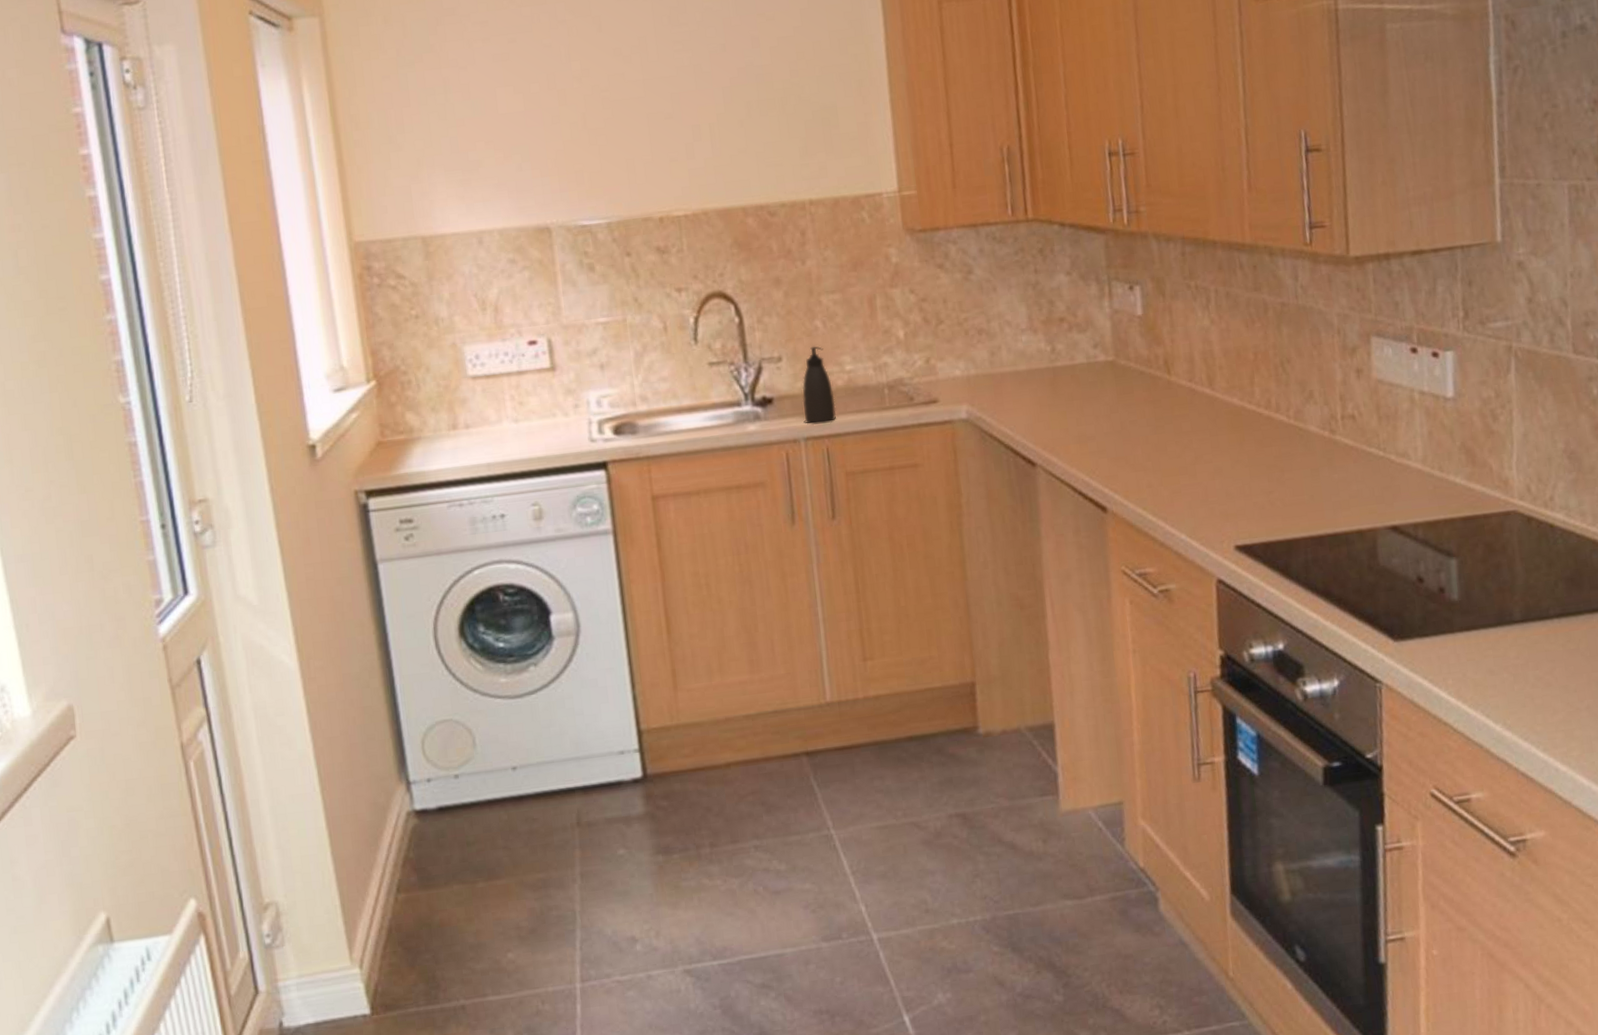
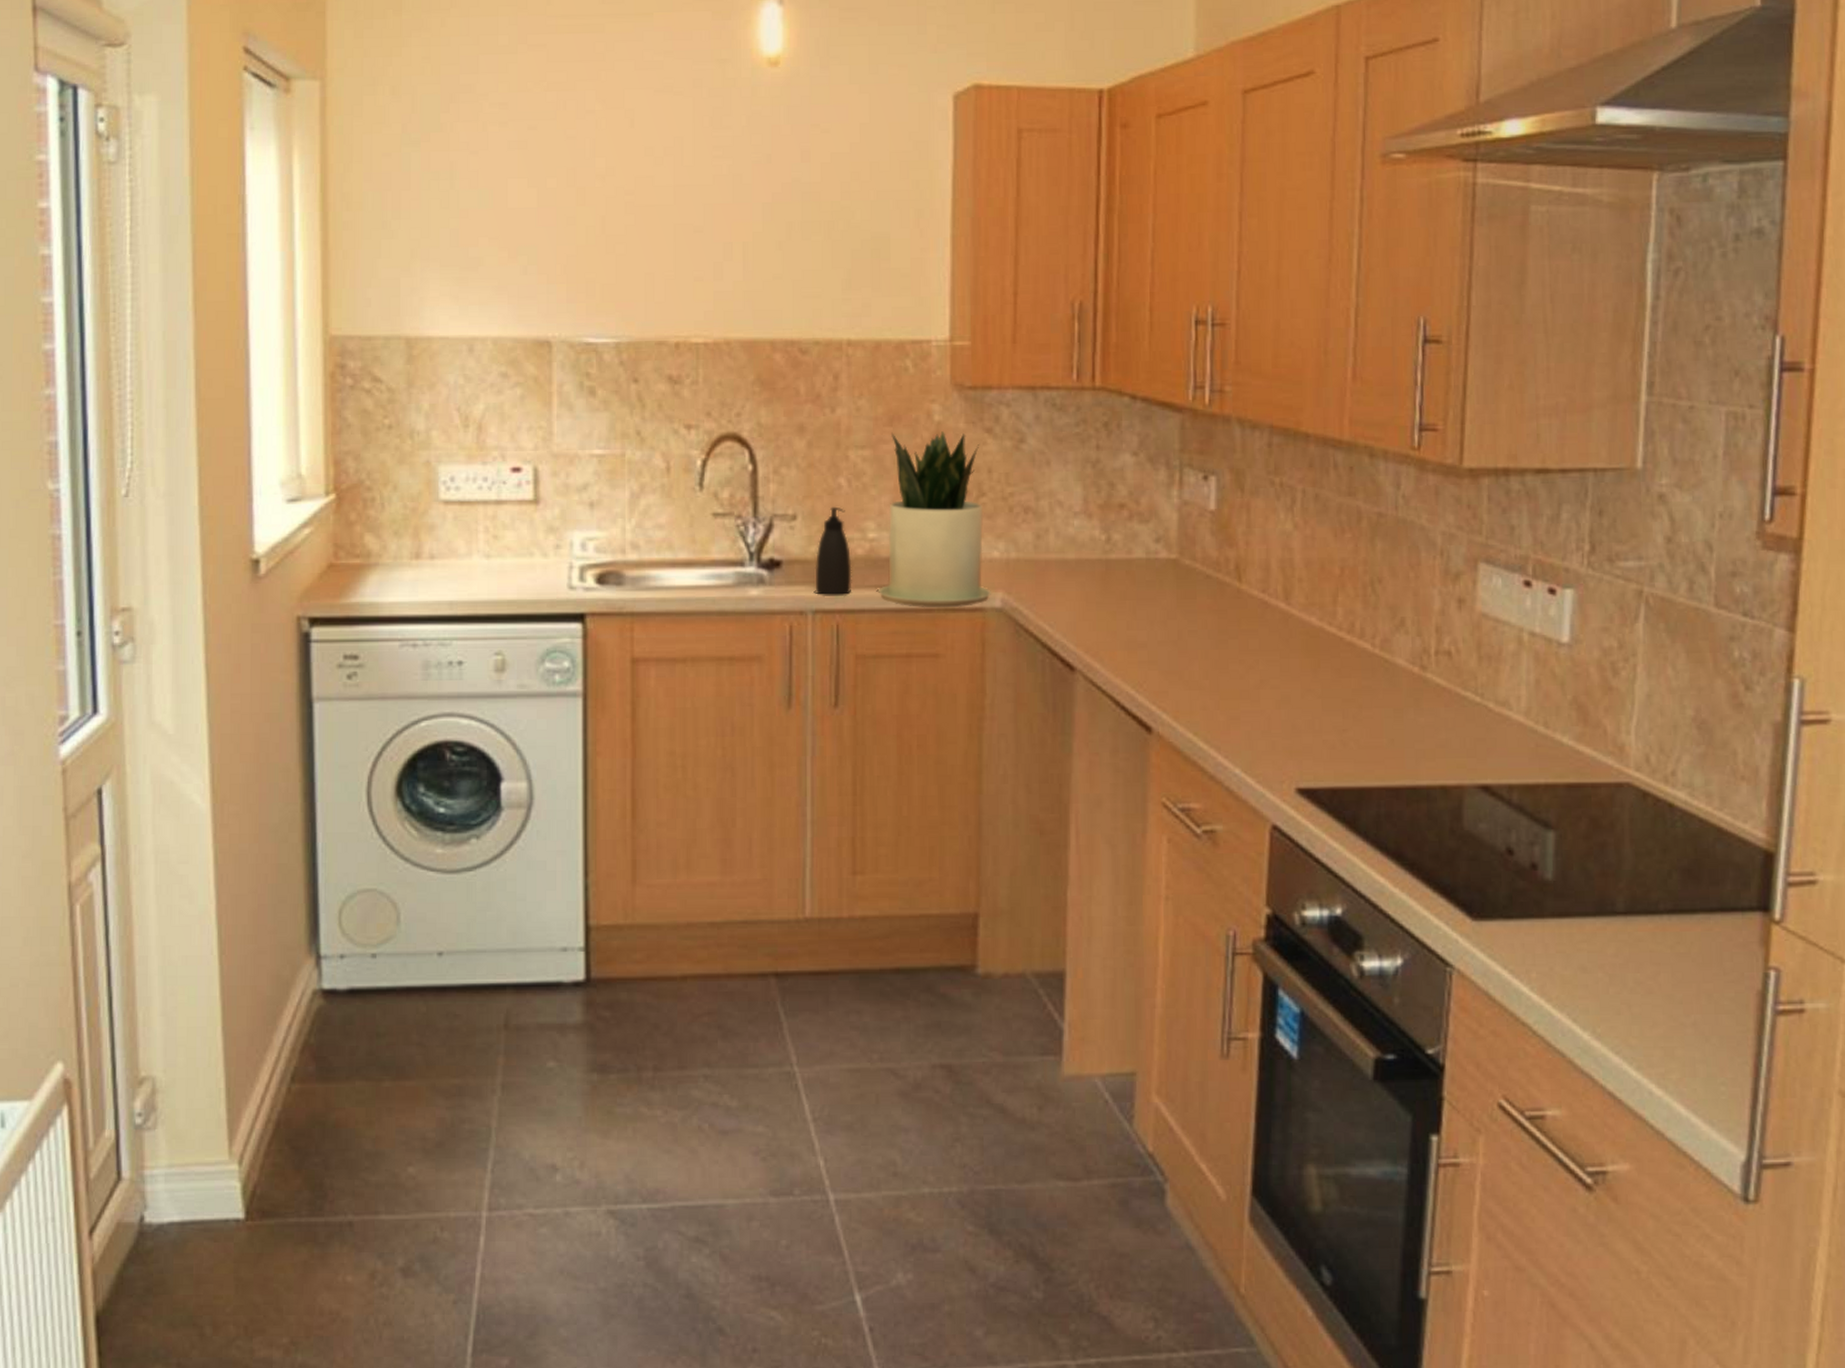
planter: none [856,271,957,426] -> present [877,431,991,609]

